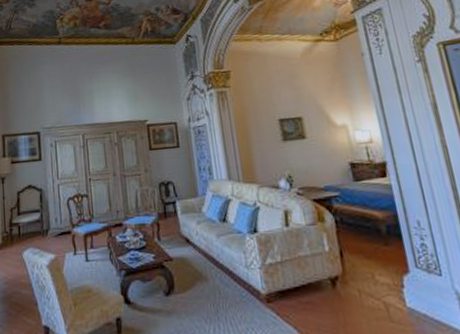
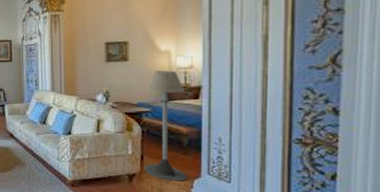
floor lamp: none [330,146,396,281] -> present [145,70,187,182]

